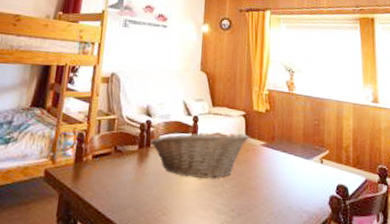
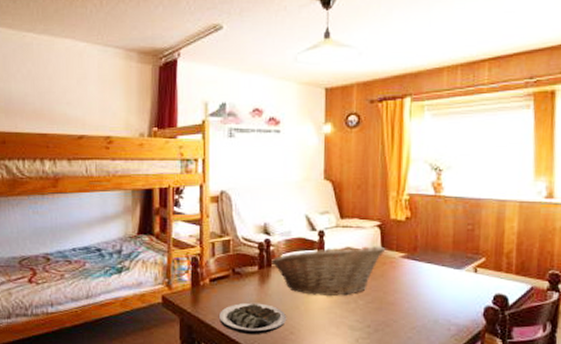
plate: none [97,181,161,215] -> present [220,302,287,335]

